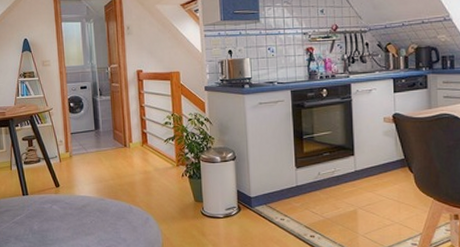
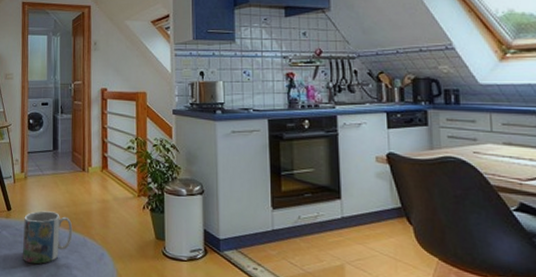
mug: none [72,185,119,232] -> present [22,211,73,264]

